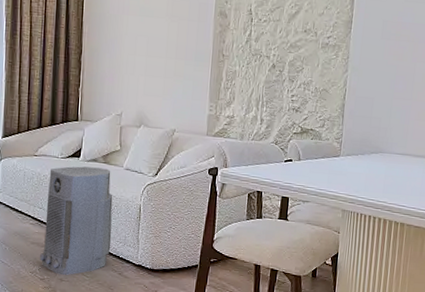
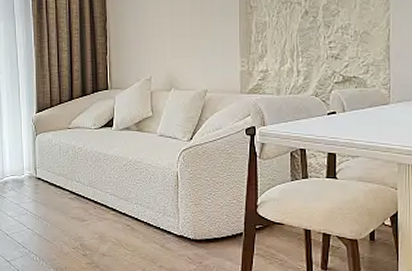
air purifier: present [40,166,113,276] -> none [81,136,151,250]

